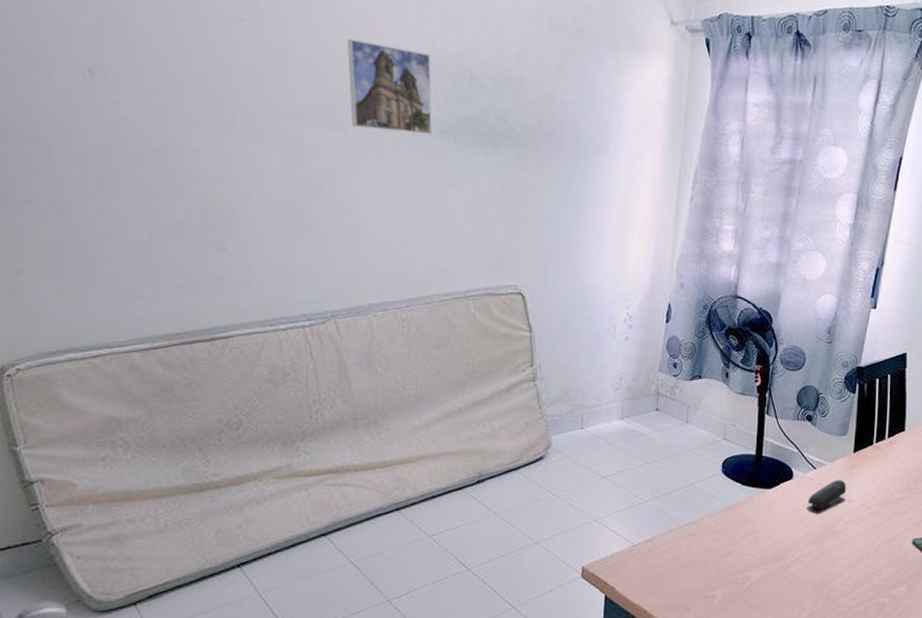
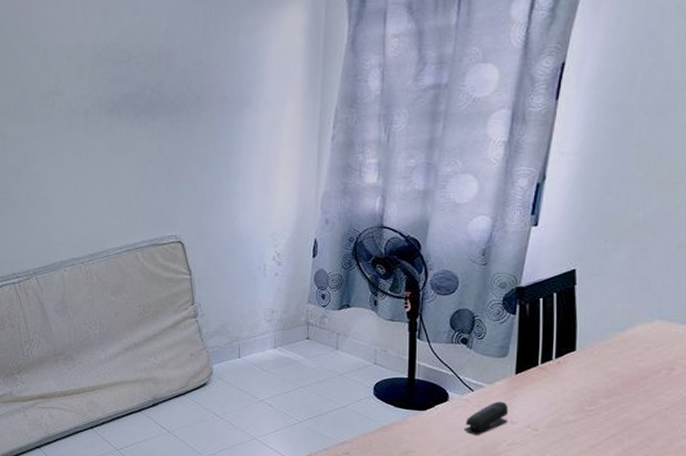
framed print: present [348,38,432,135] -> none [32,43,100,117]

